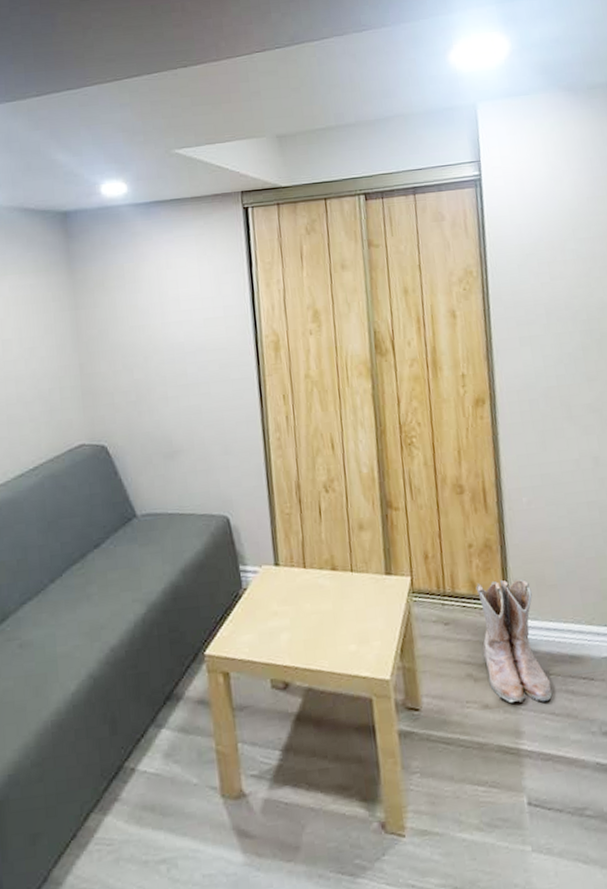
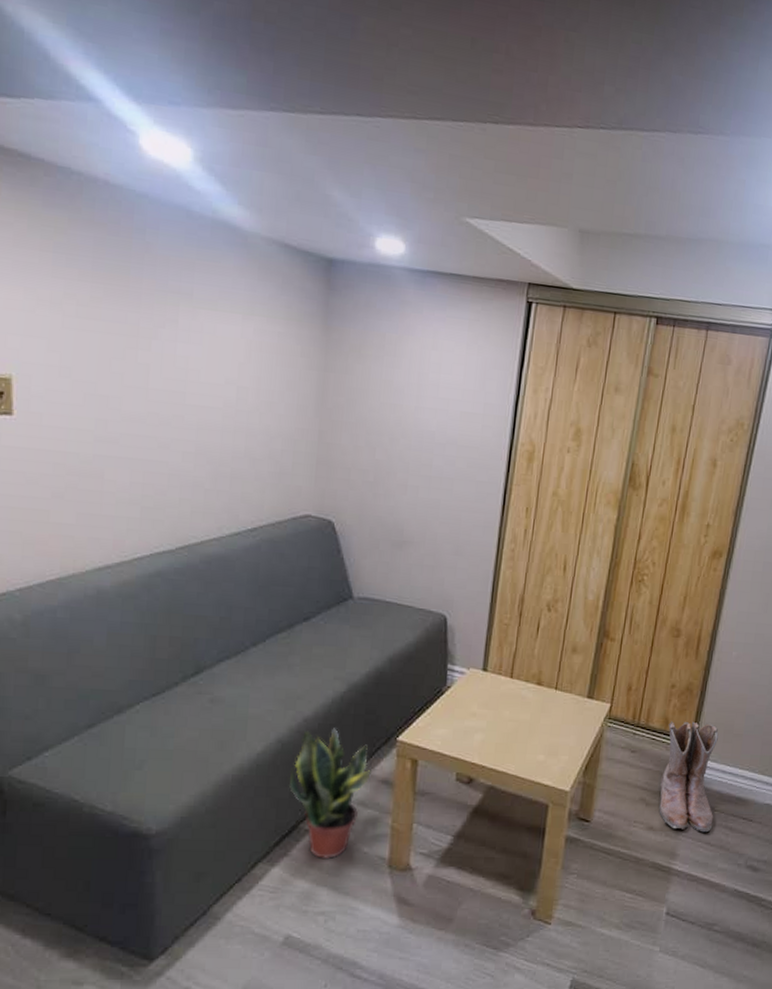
potted plant: none [105,653,187,798] -> present [288,728,373,859]

